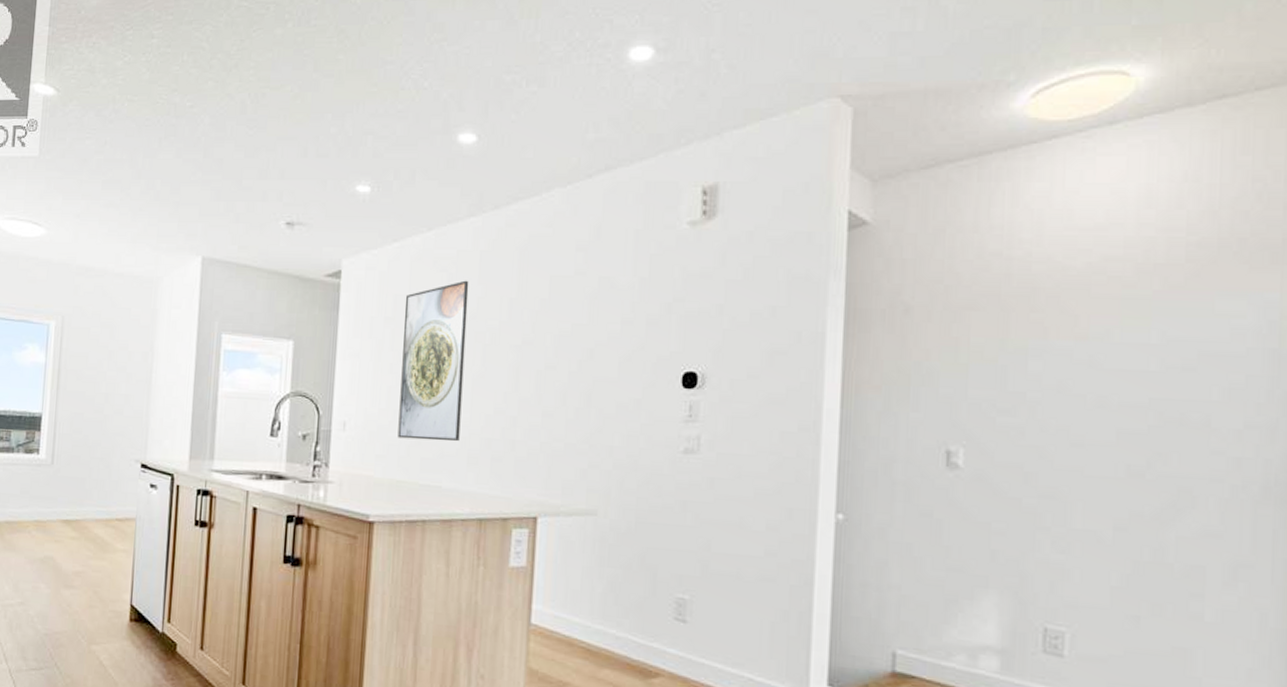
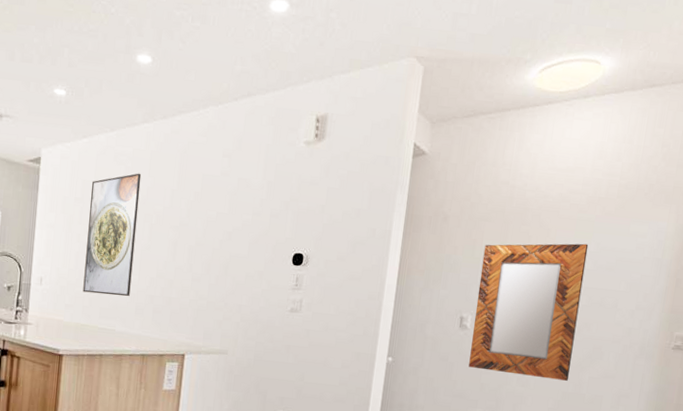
home mirror: none [967,333,1147,543] -> present [468,243,589,381]

